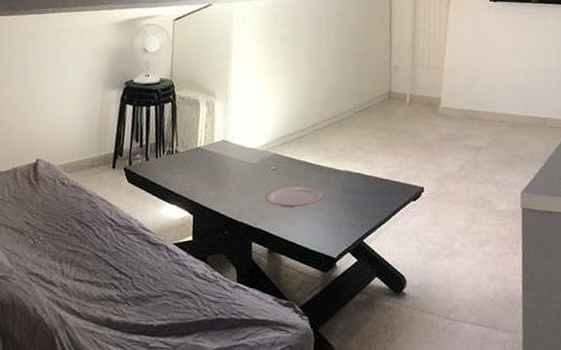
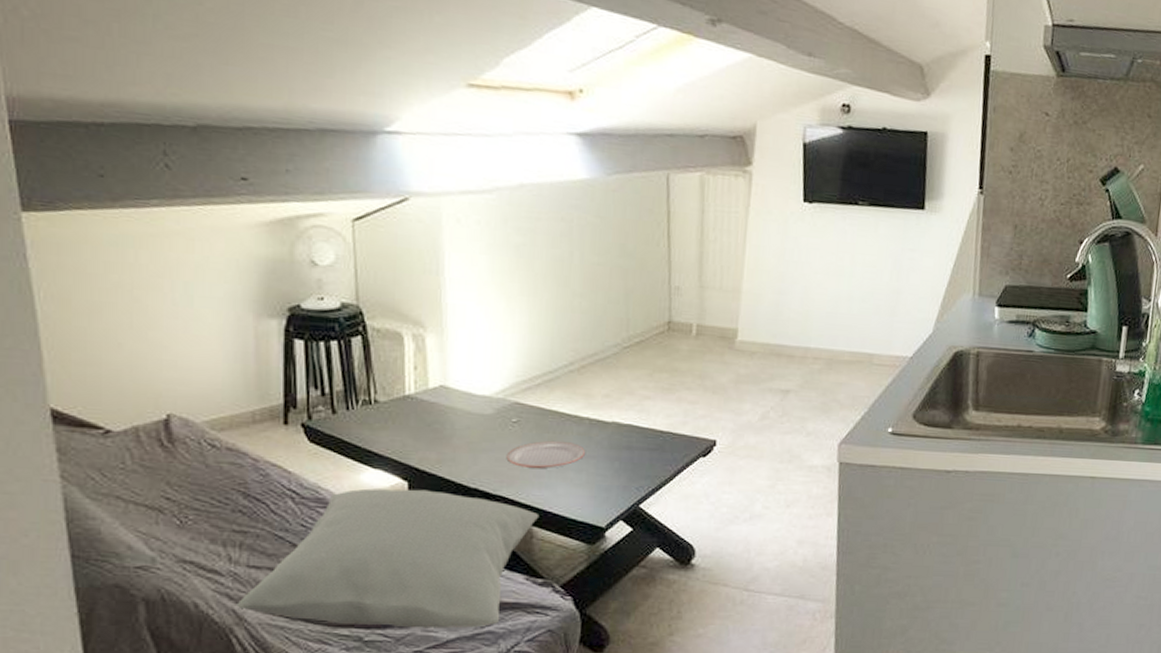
cushion: none [62,219,287,340] -> present [236,488,540,629]

